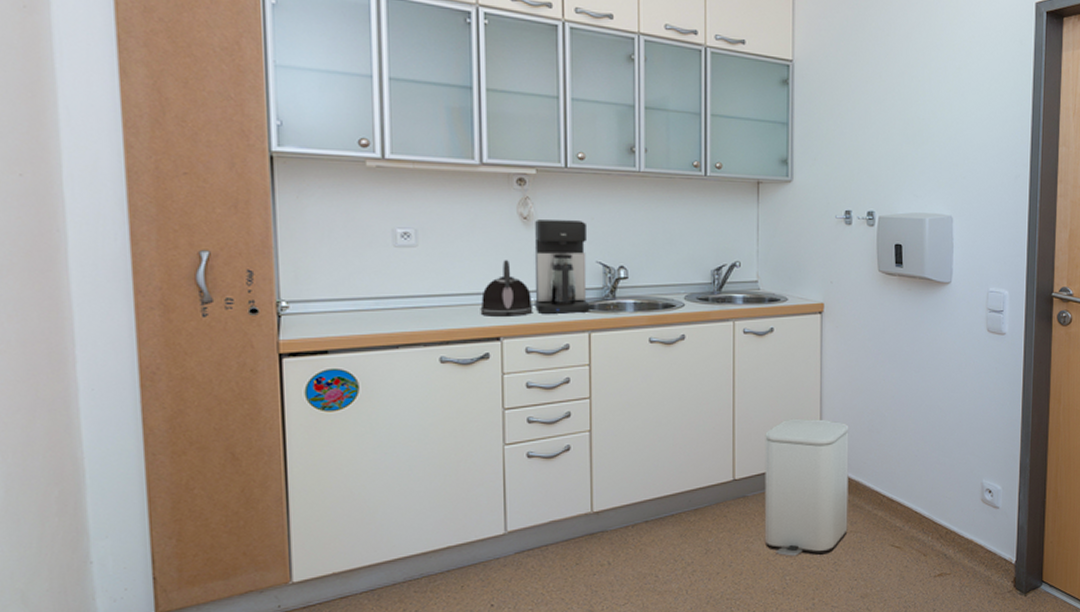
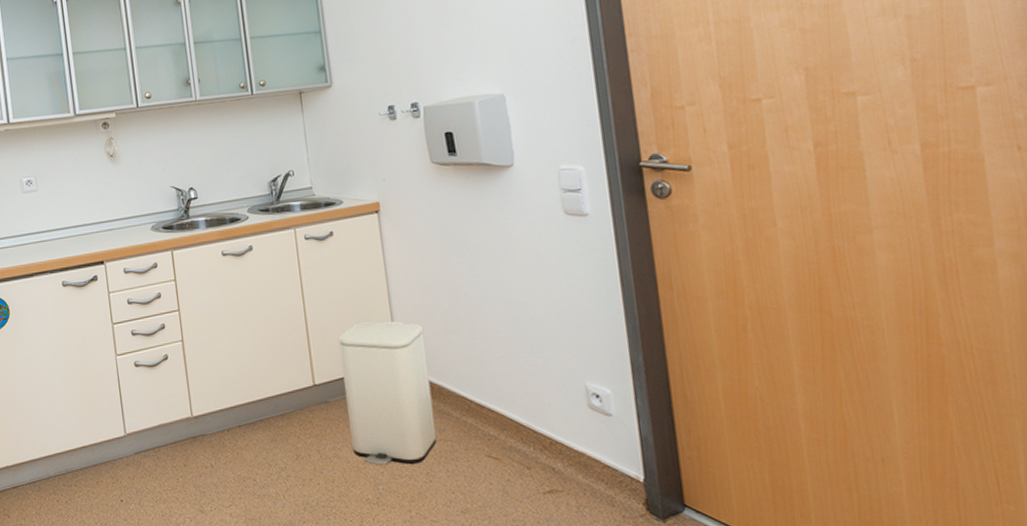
kettle: present [480,260,533,316] -> none [86,194,126,244]
coffee maker: present [534,220,590,314] -> none [119,152,170,238]

